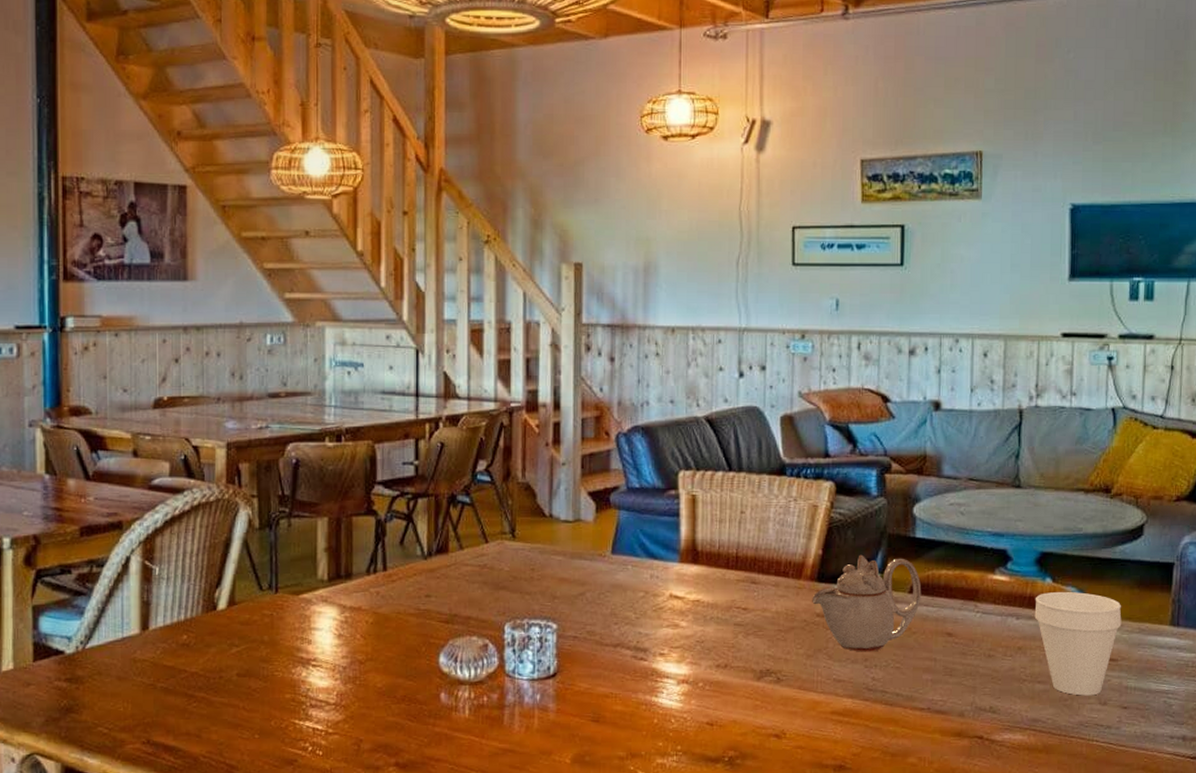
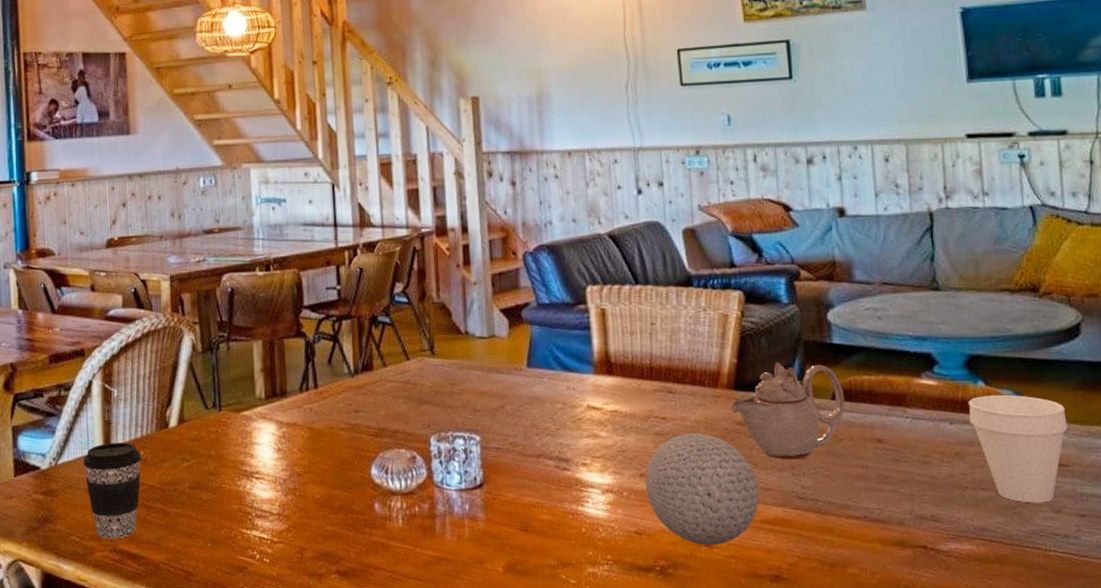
coffee cup: none [115,625,185,731] -> present [83,442,142,539]
decorative ball: none [721,624,831,736] -> present [645,433,759,545]

